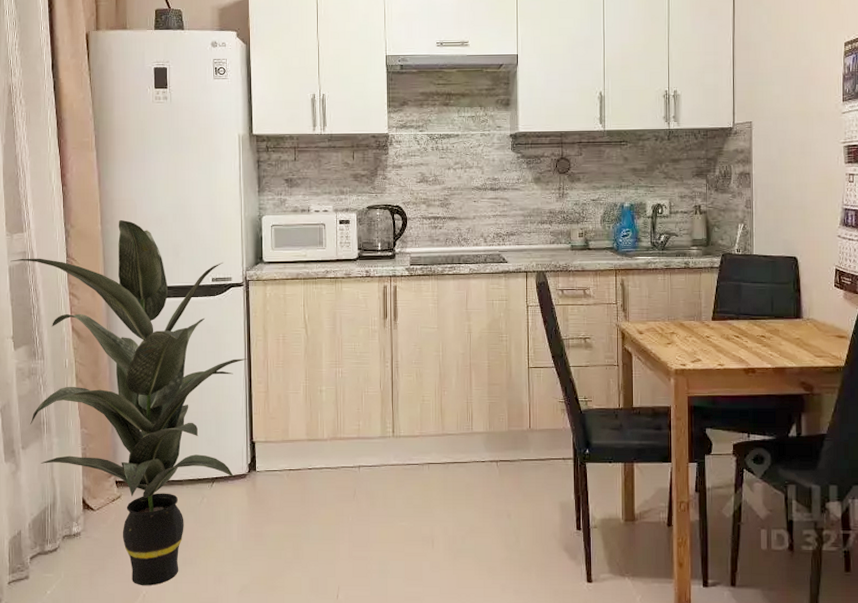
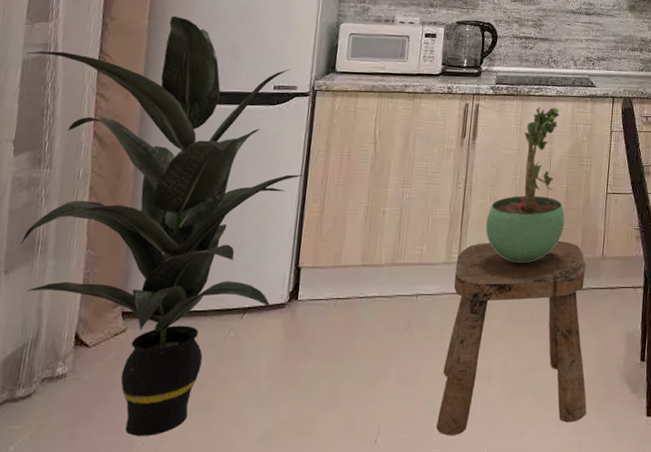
stool: none [390,414,528,594] -> present [436,240,587,435]
potted plant: none [415,285,490,437] -> present [485,106,565,264]

